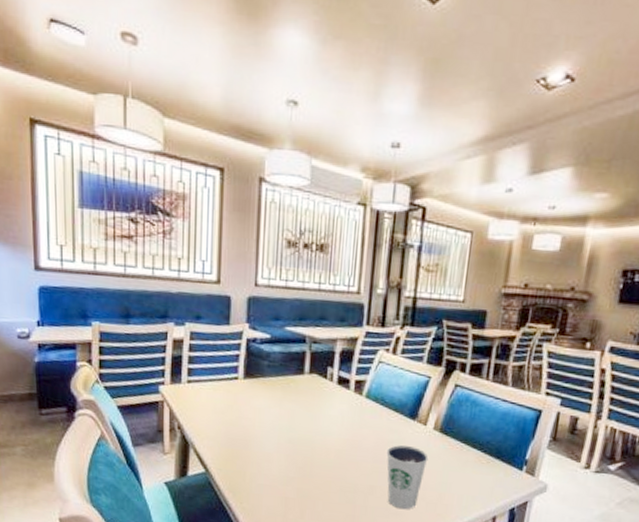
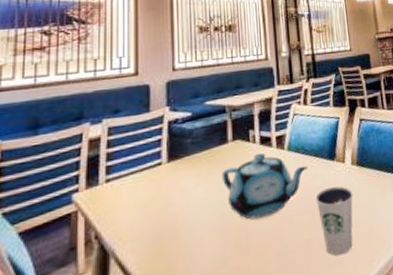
teapot: none [294,392,384,455] -> present [221,152,308,220]

